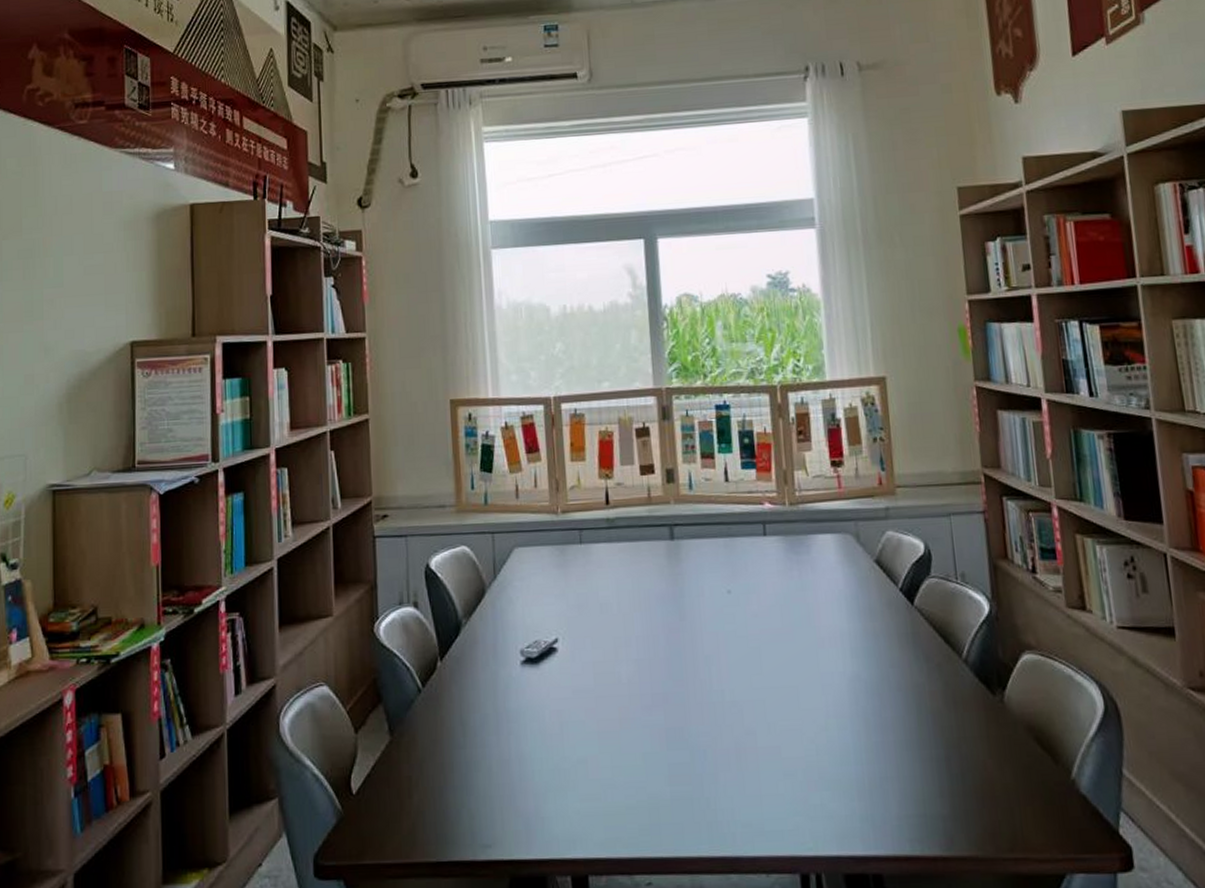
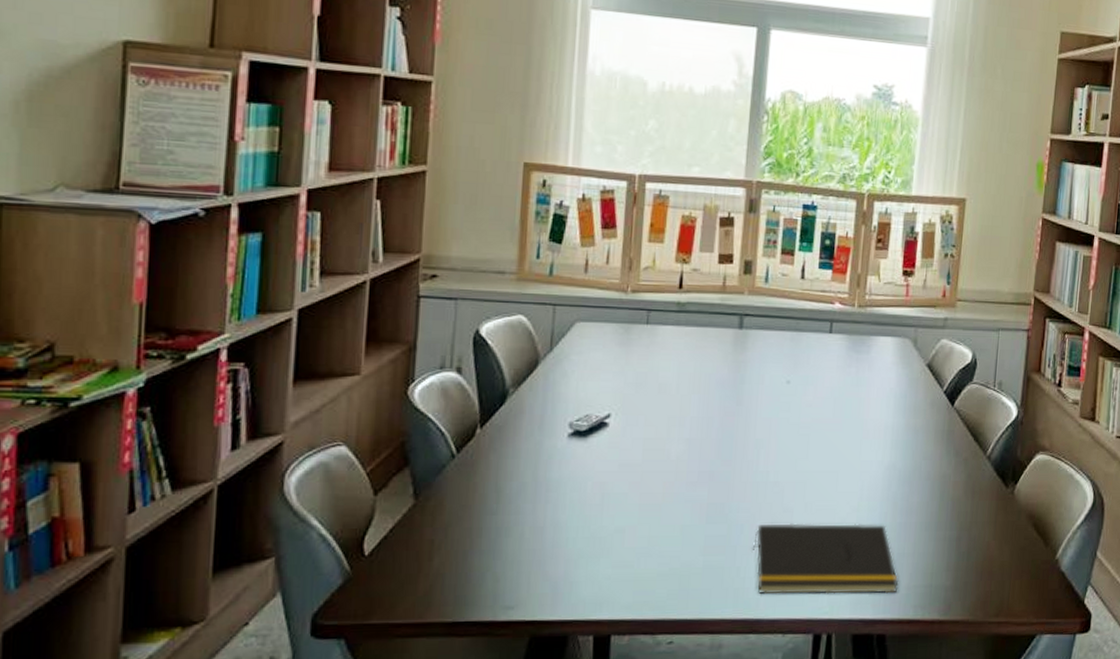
notepad: none [720,744,888,829] -> present [753,523,899,595]

